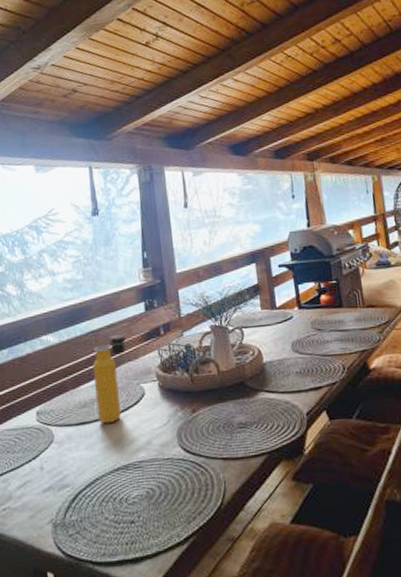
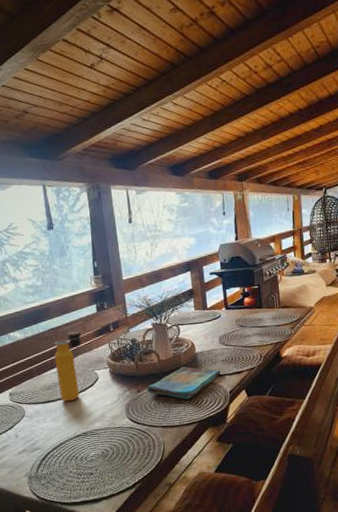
dish towel: none [203,380,294,423] -> present [146,367,220,400]

